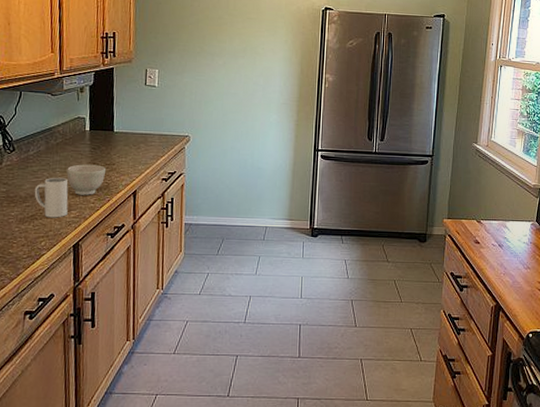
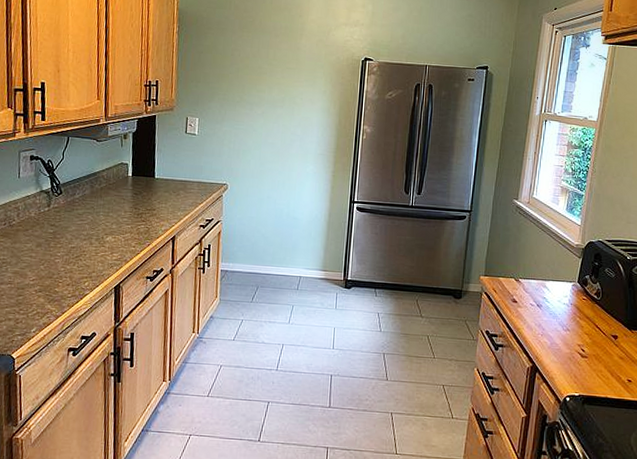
mug: present [34,177,68,218] -> none [79,220,111,260]
bowl: present [67,164,105,195] -> none [109,209,146,239]

